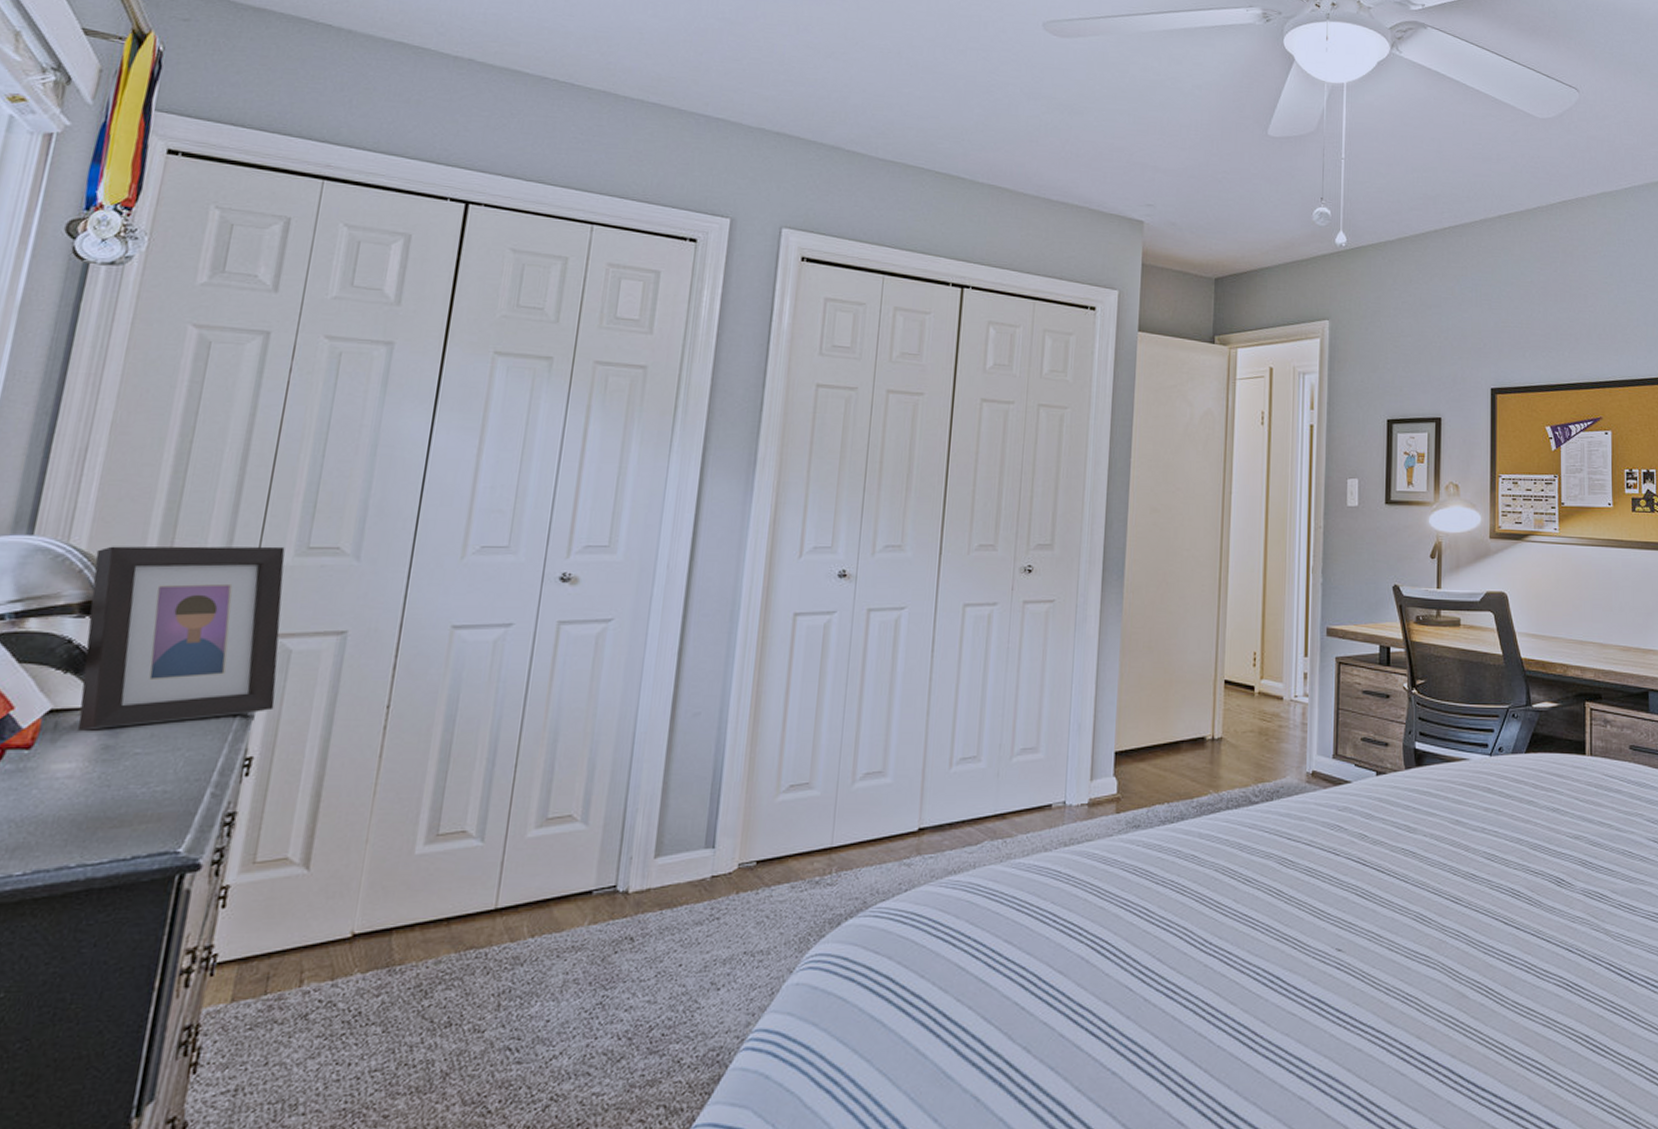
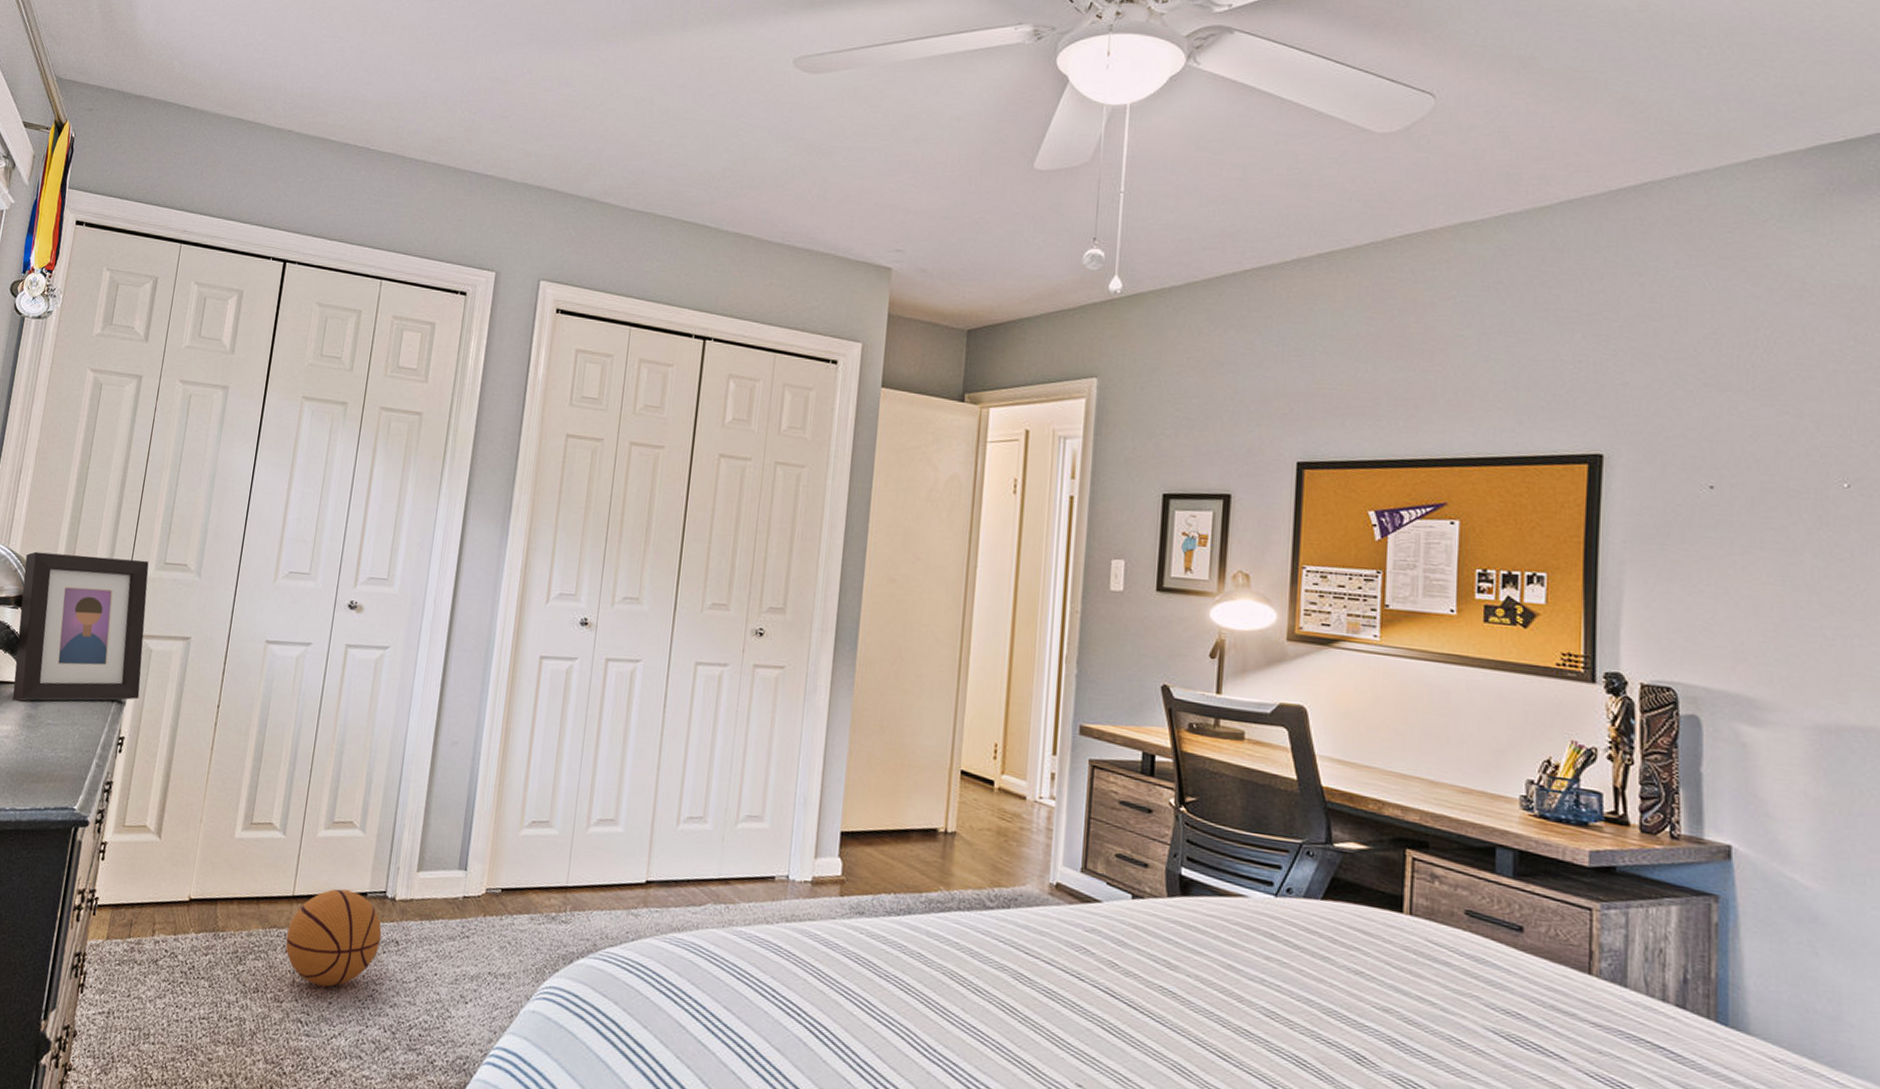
basketball: none [487,891,612,1004] -> present [285,889,382,987]

